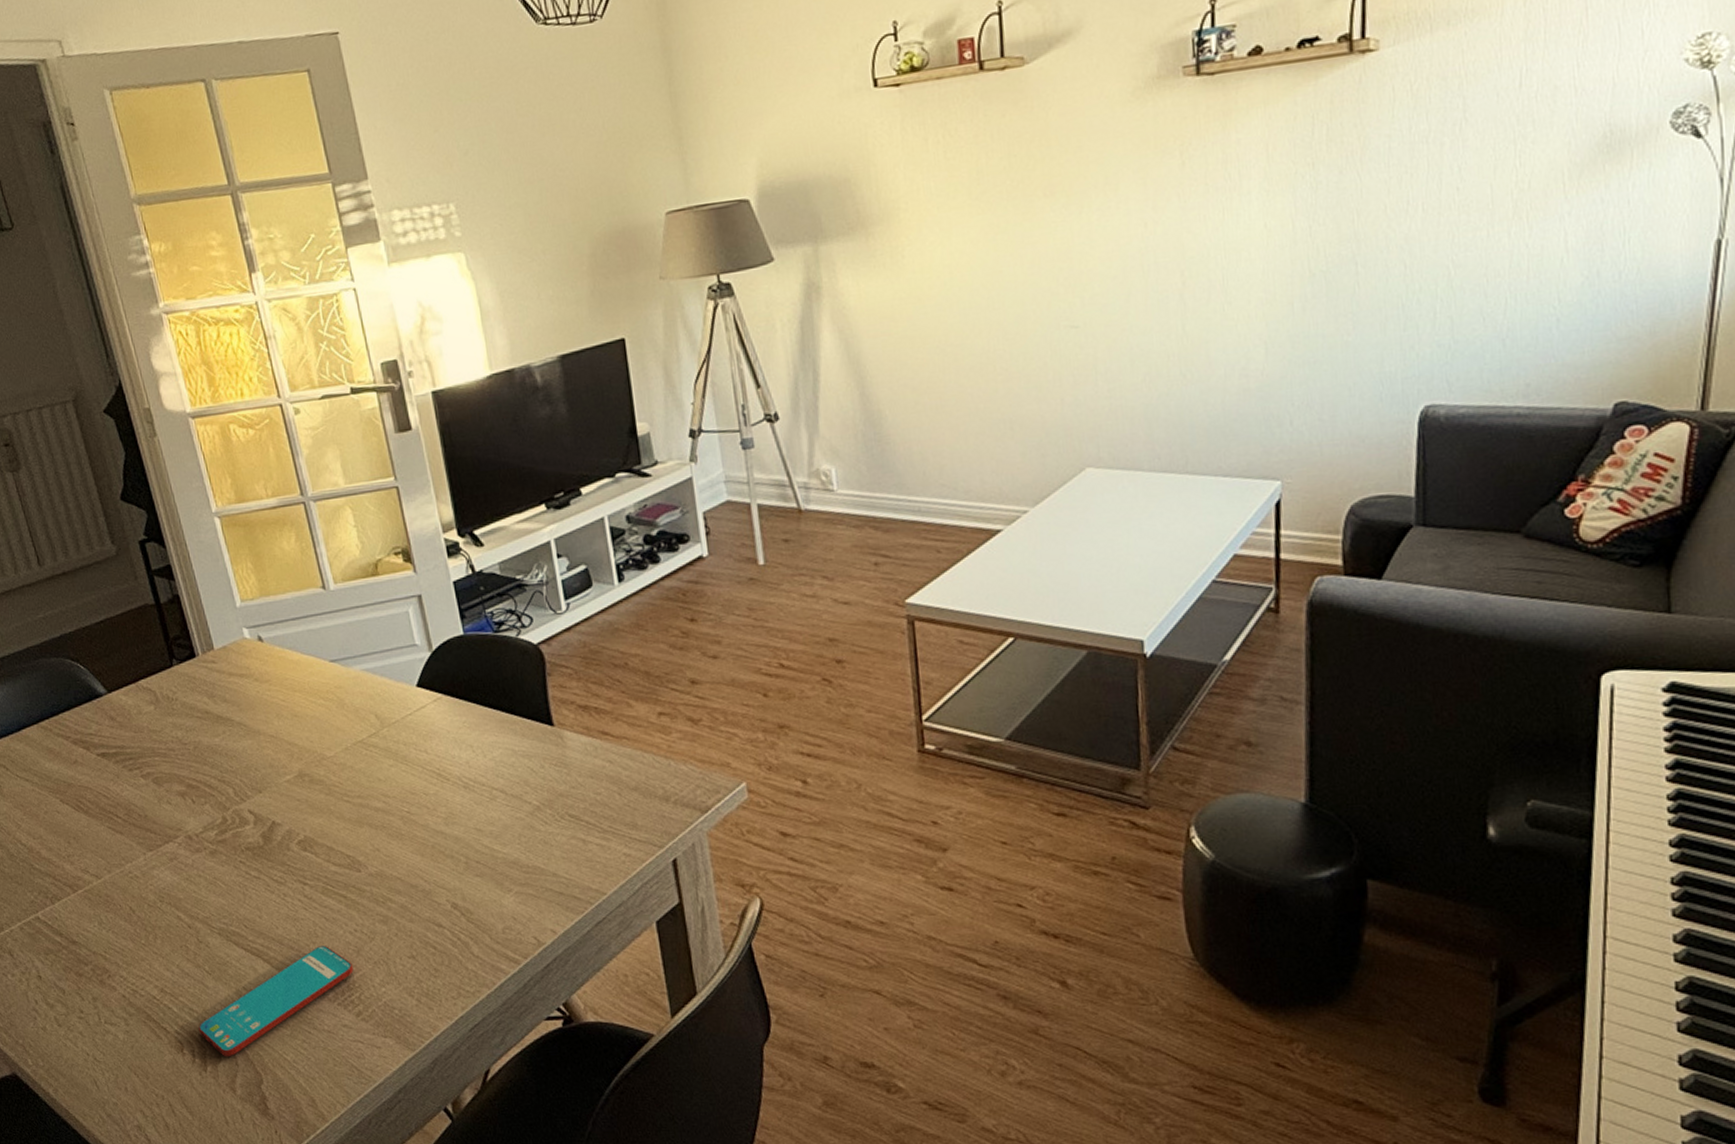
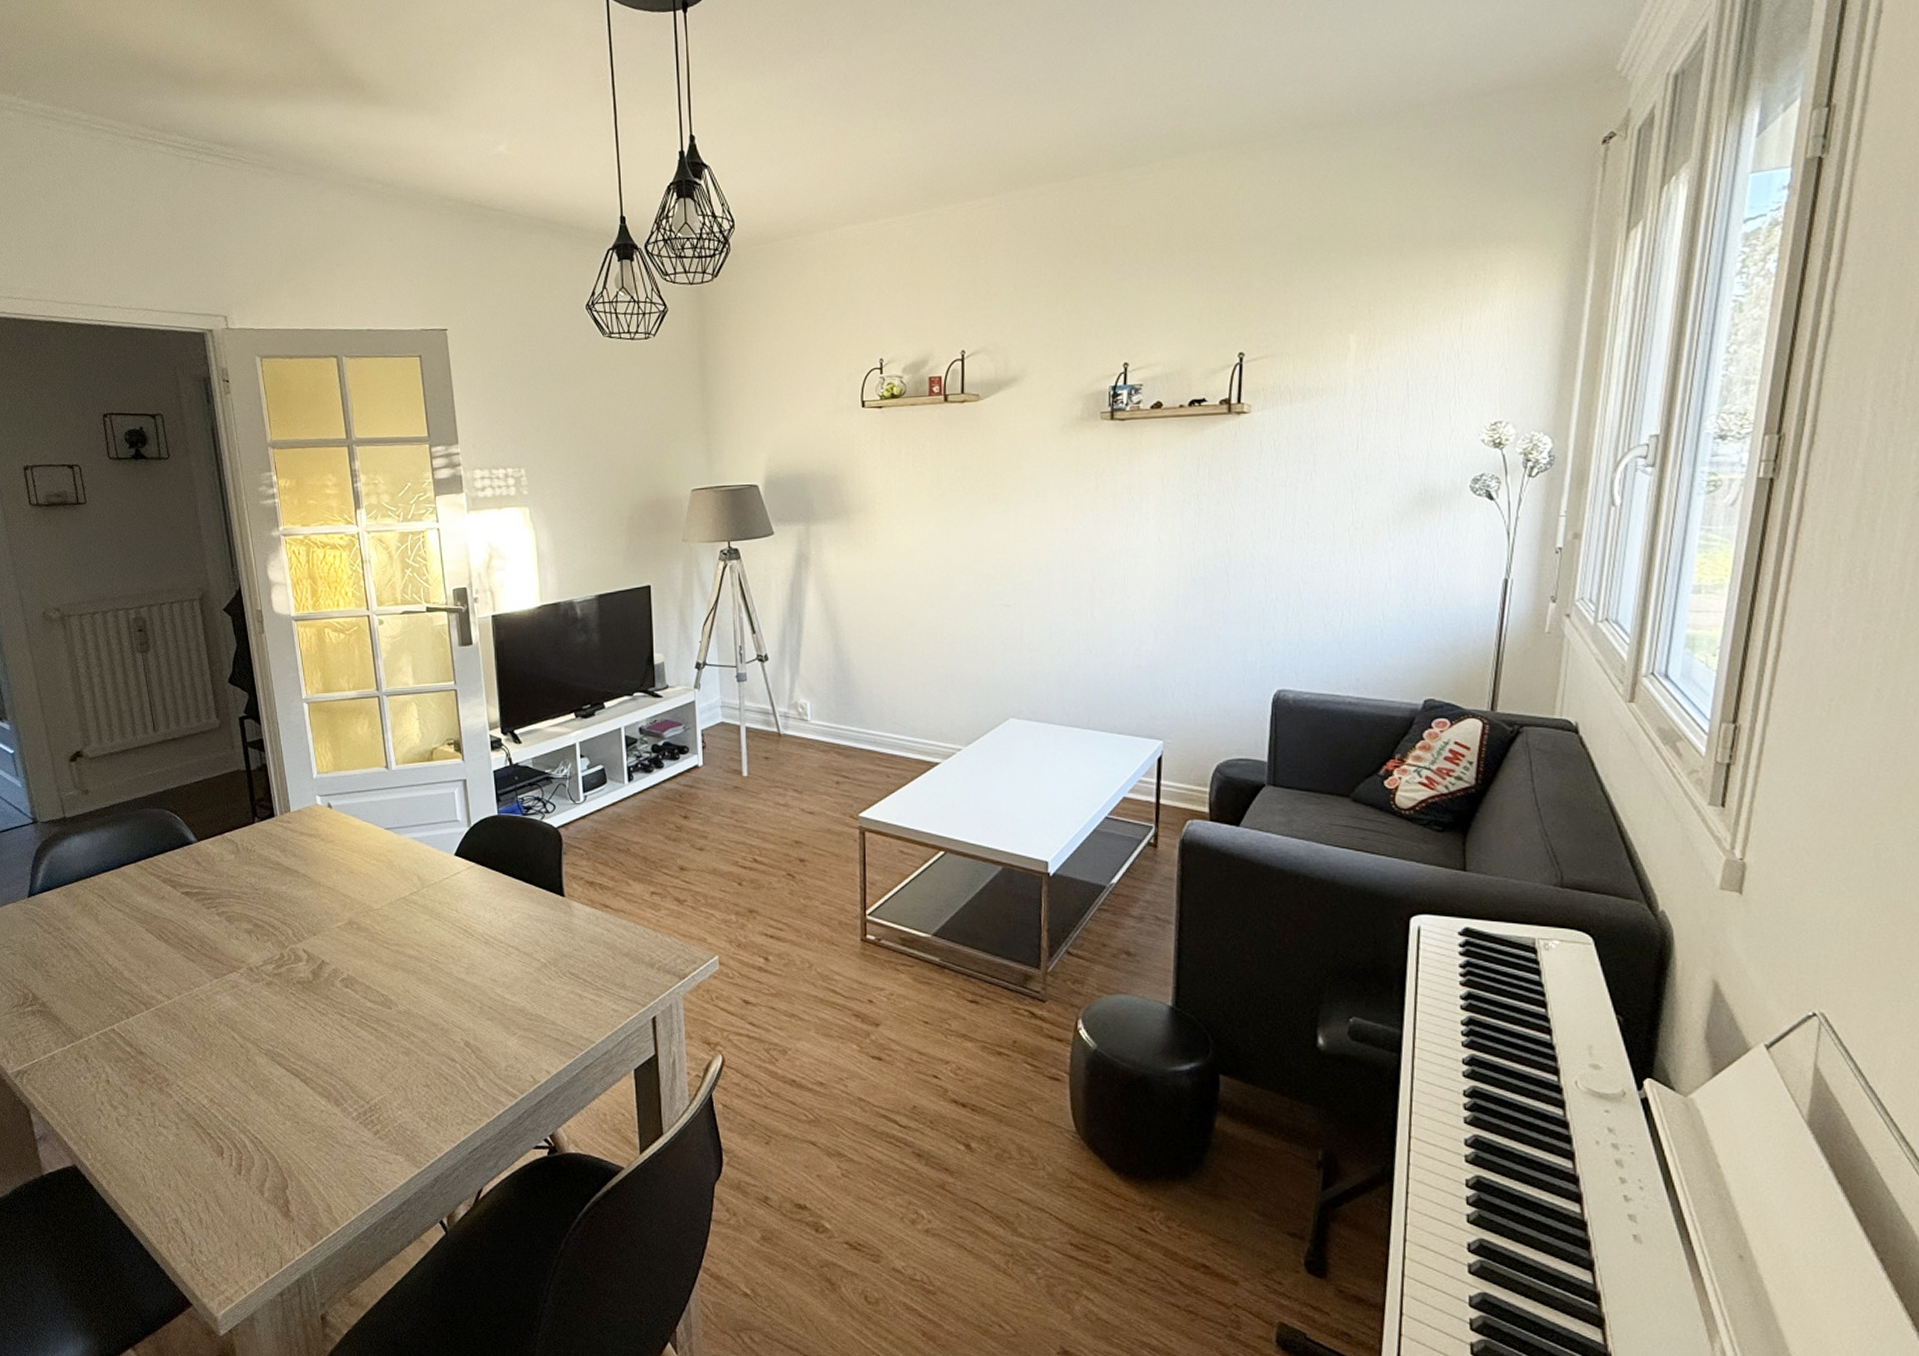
smartphone: present [198,946,354,1056] -> none [239,1071,376,1162]

